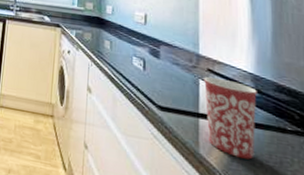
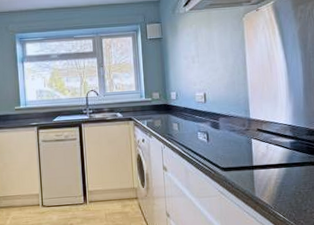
mug: present [204,76,257,160] -> none [255,134,295,192]

